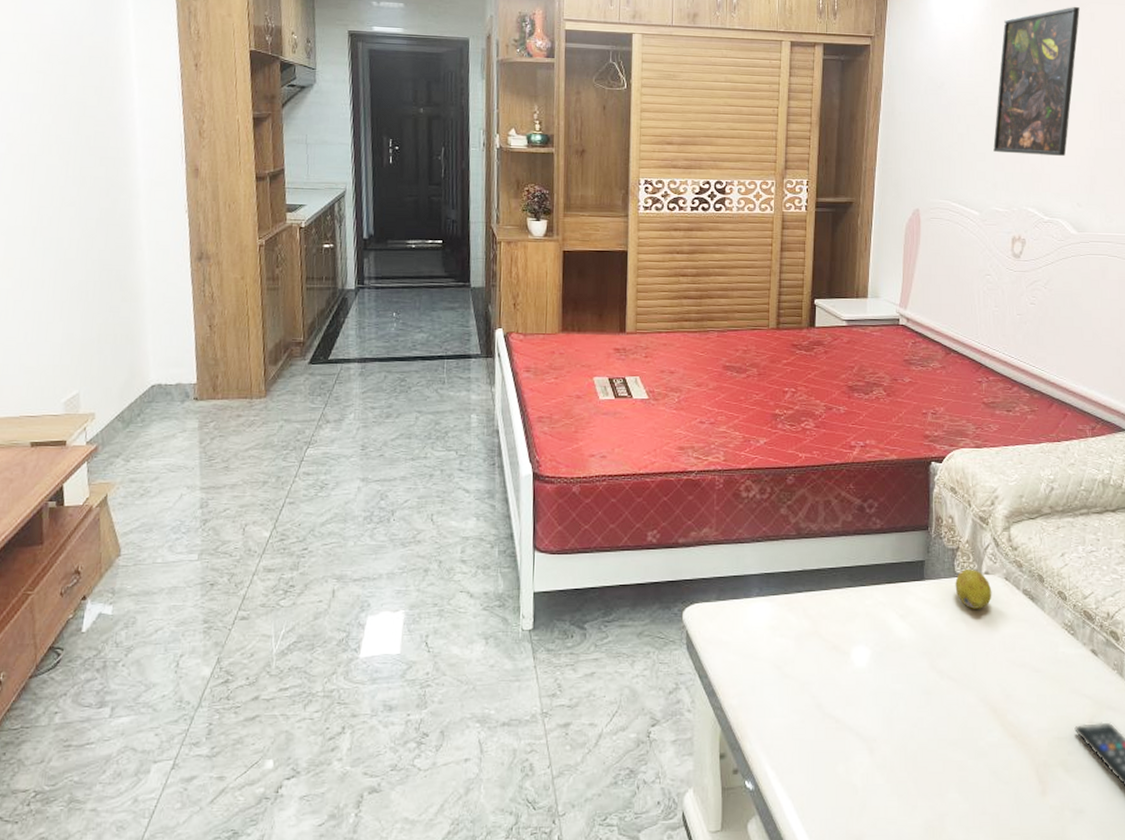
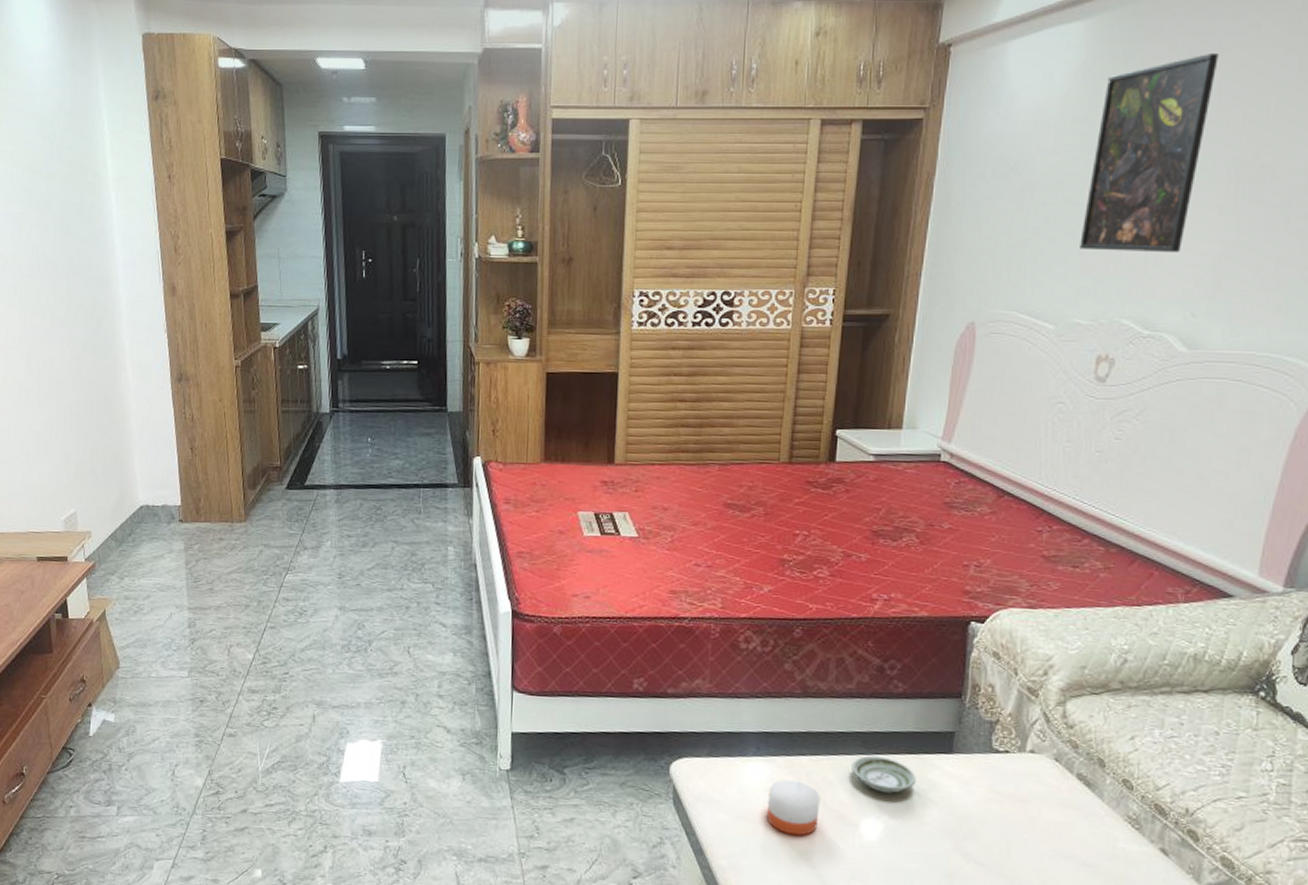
candle: none [770,616,816,669] -> present [766,779,820,836]
saucer: none [842,588,896,621] -> present [852,755,916,793]
fruit: present [955,569,992,609] -> none [991,745,1037,791]

